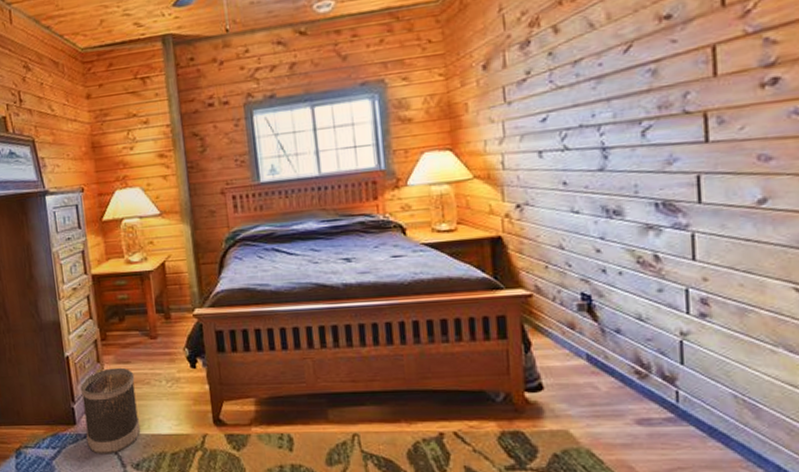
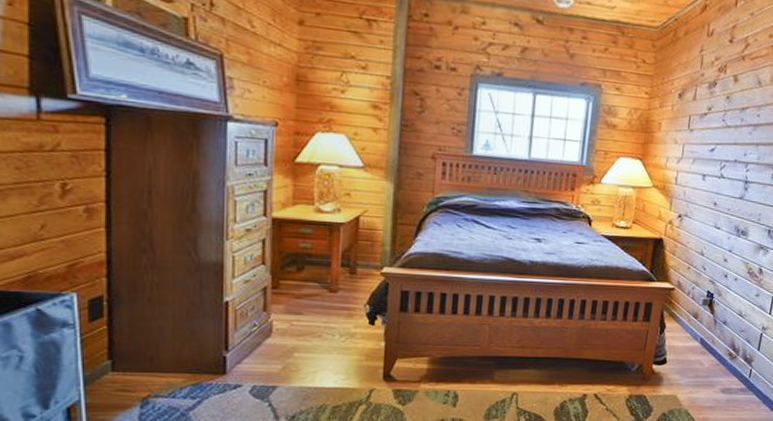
wastebasket: present [80,367,141,455] -> none [236,318,305,406]

